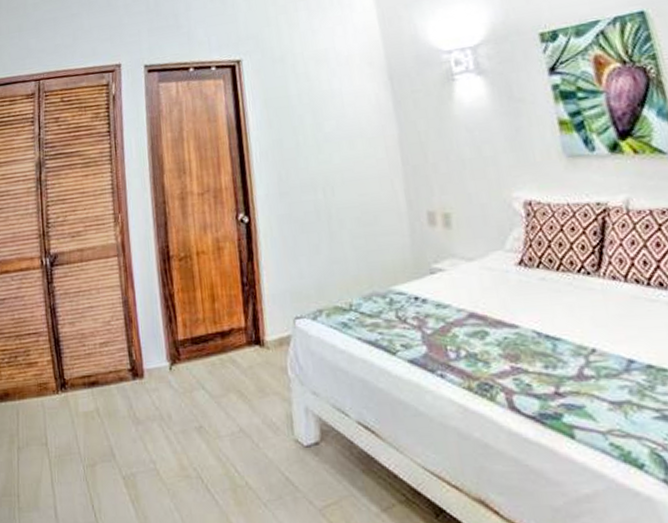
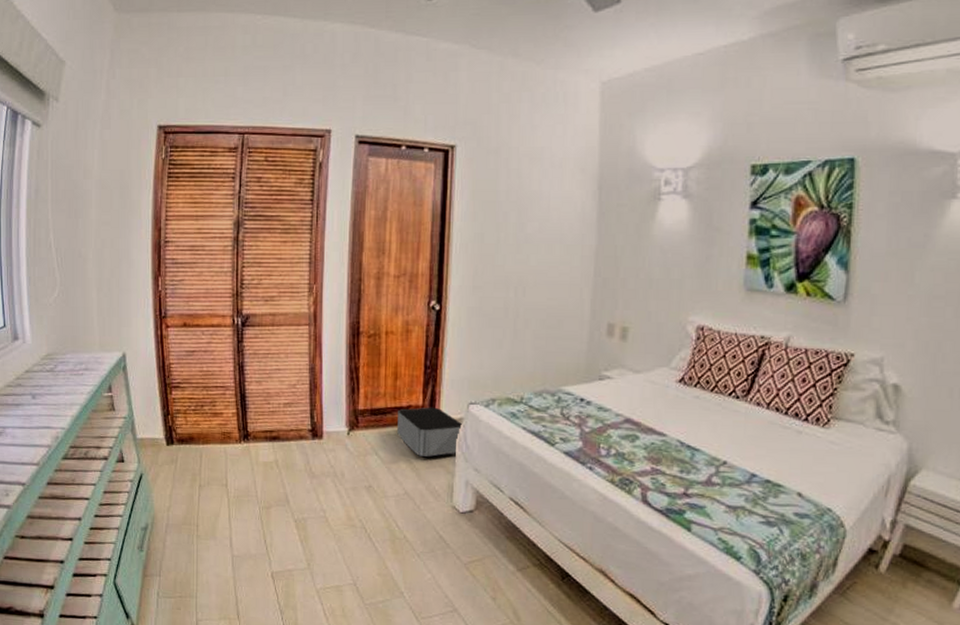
storage bin: none [220,327,294,385] -> present [397,407,464,457]

